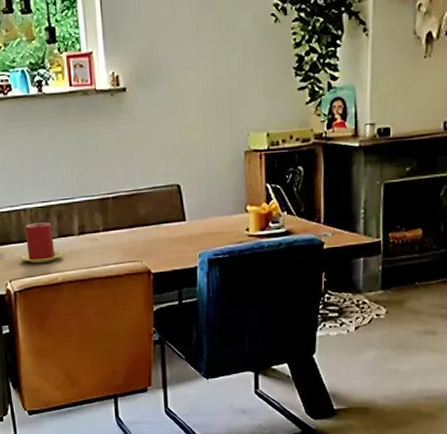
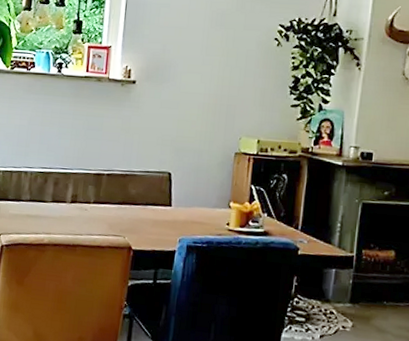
candle: present [20,222,64,264] -> none [13,185,54,224]

